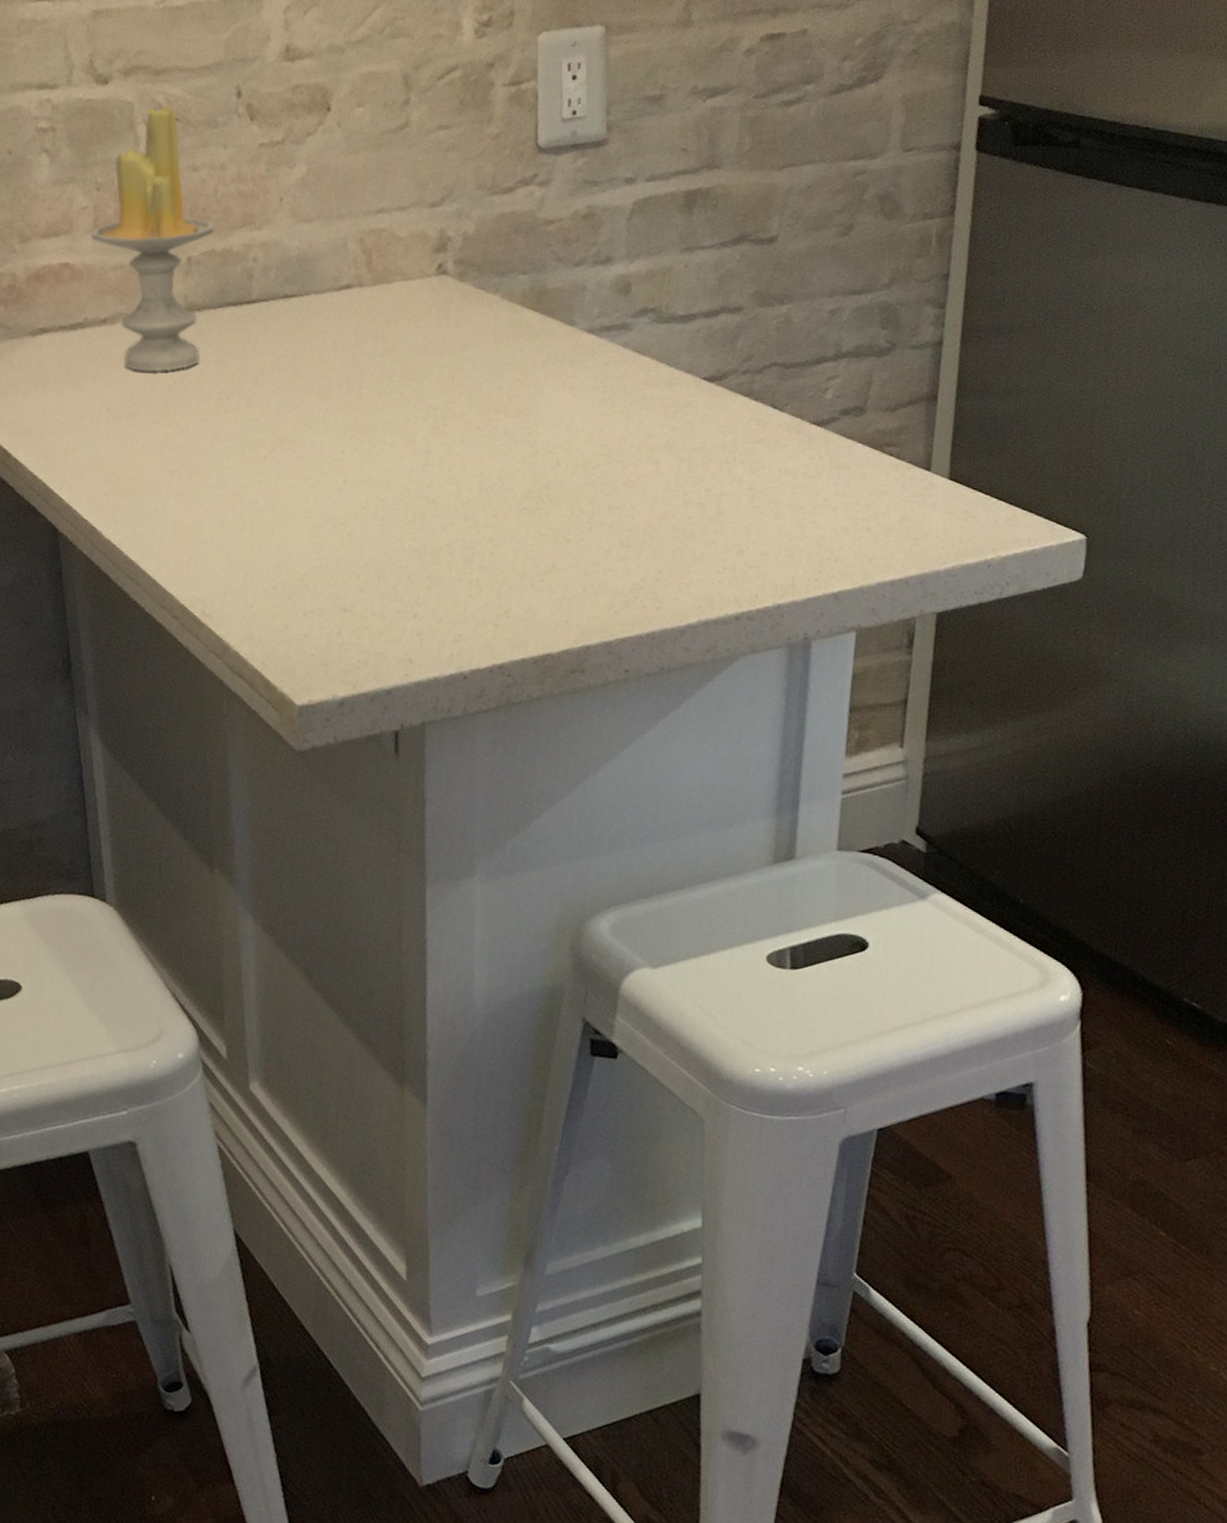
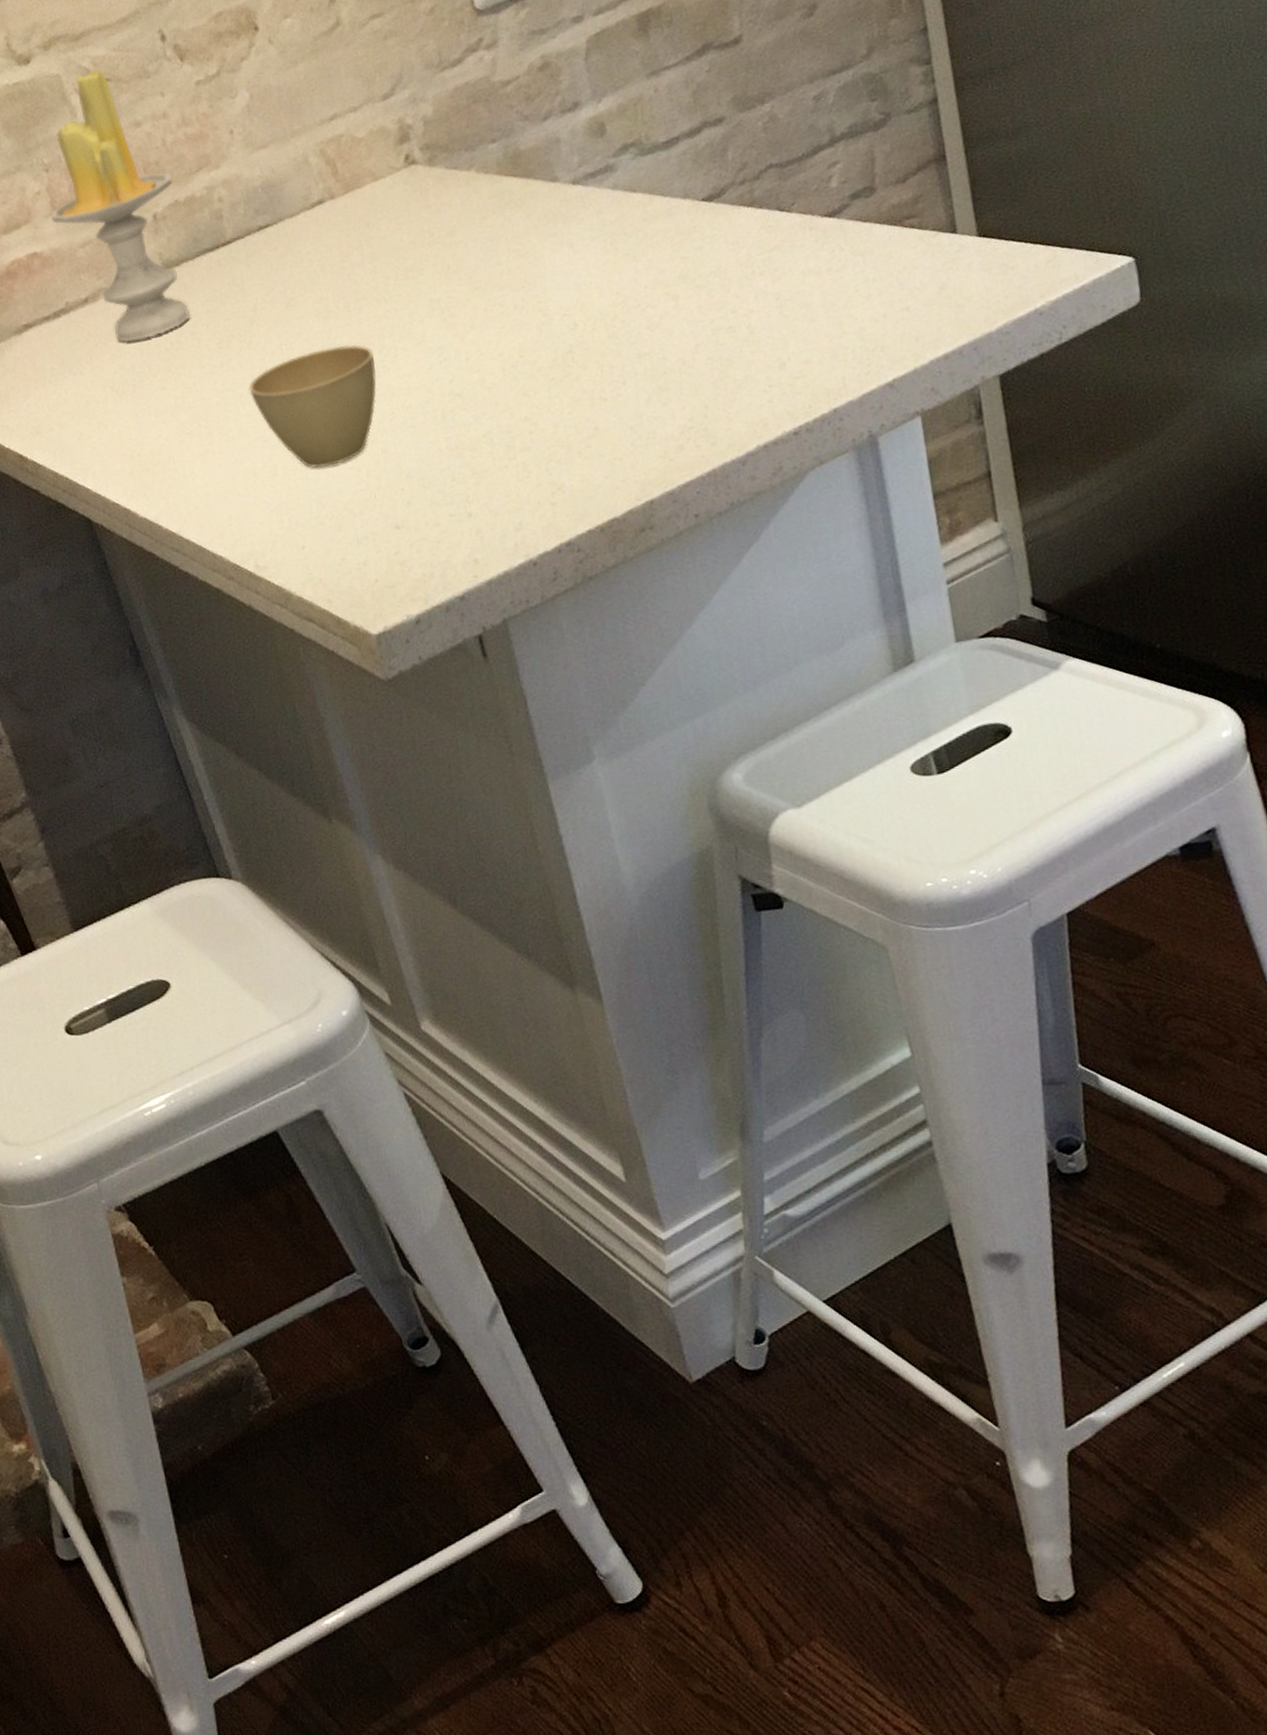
cup: none [237,424,363,537] -> present [248,344,377,468]

